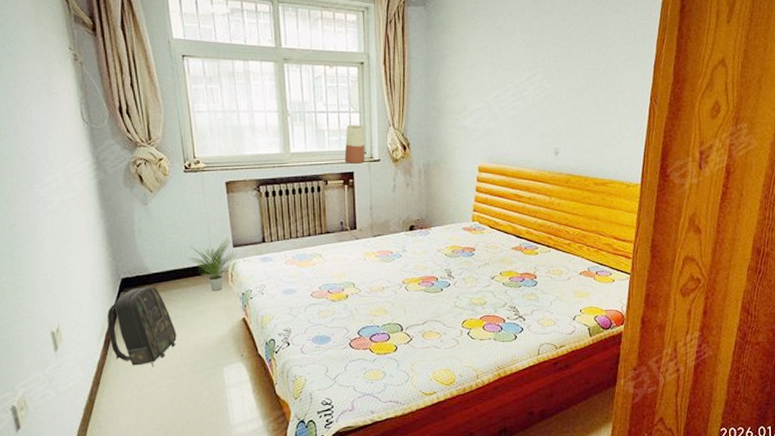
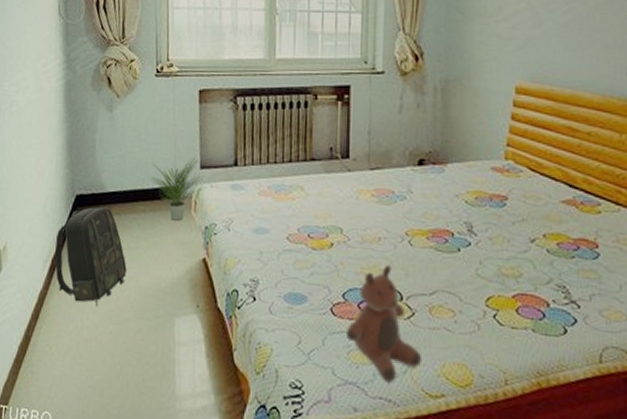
vase: present [344,125,366,164] -> none [340,28,368,76]
teddy bear: none [361,306,419,390] -> present [345,265,423,383]

